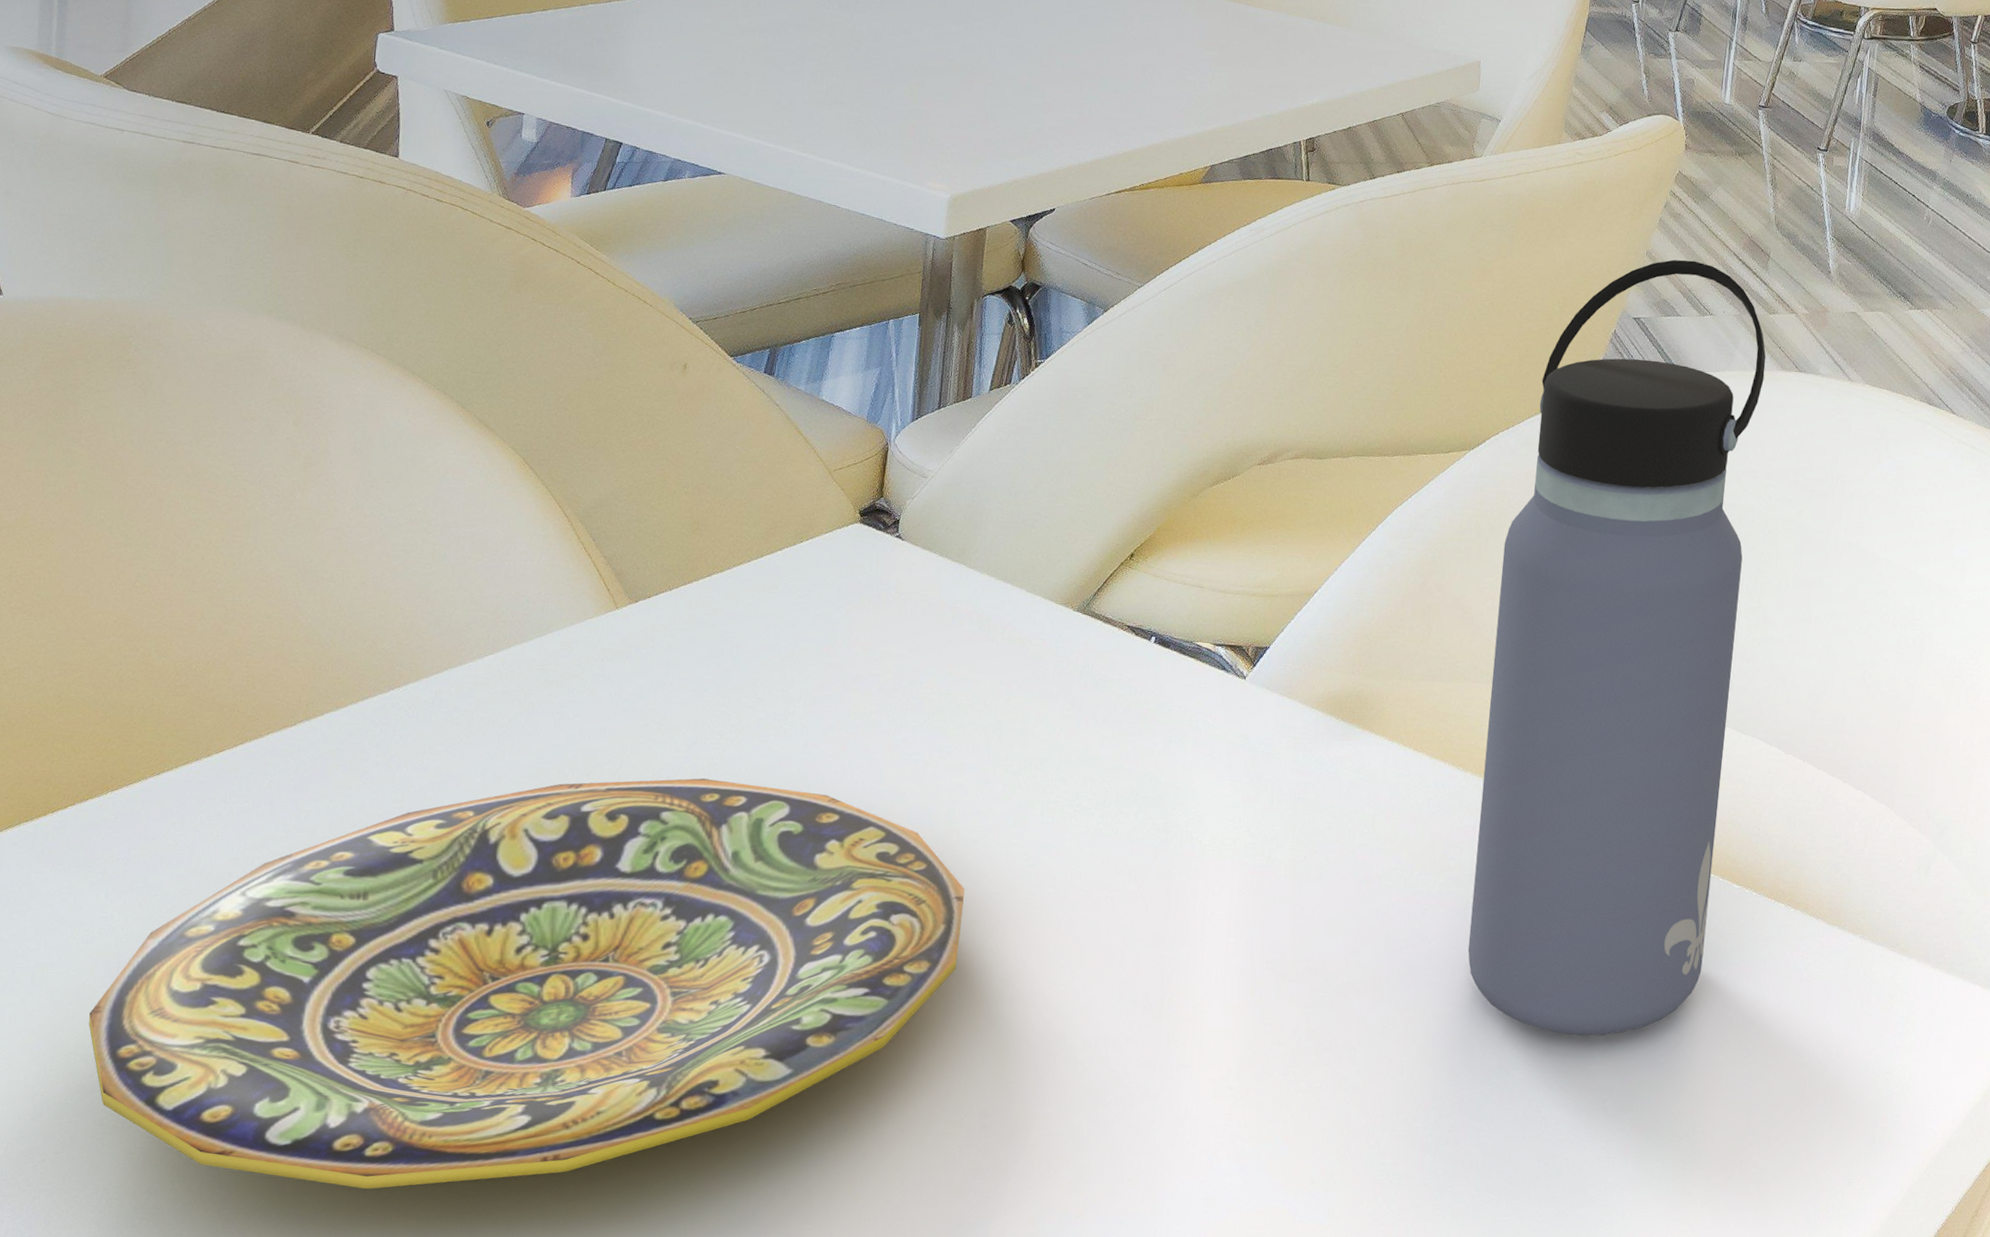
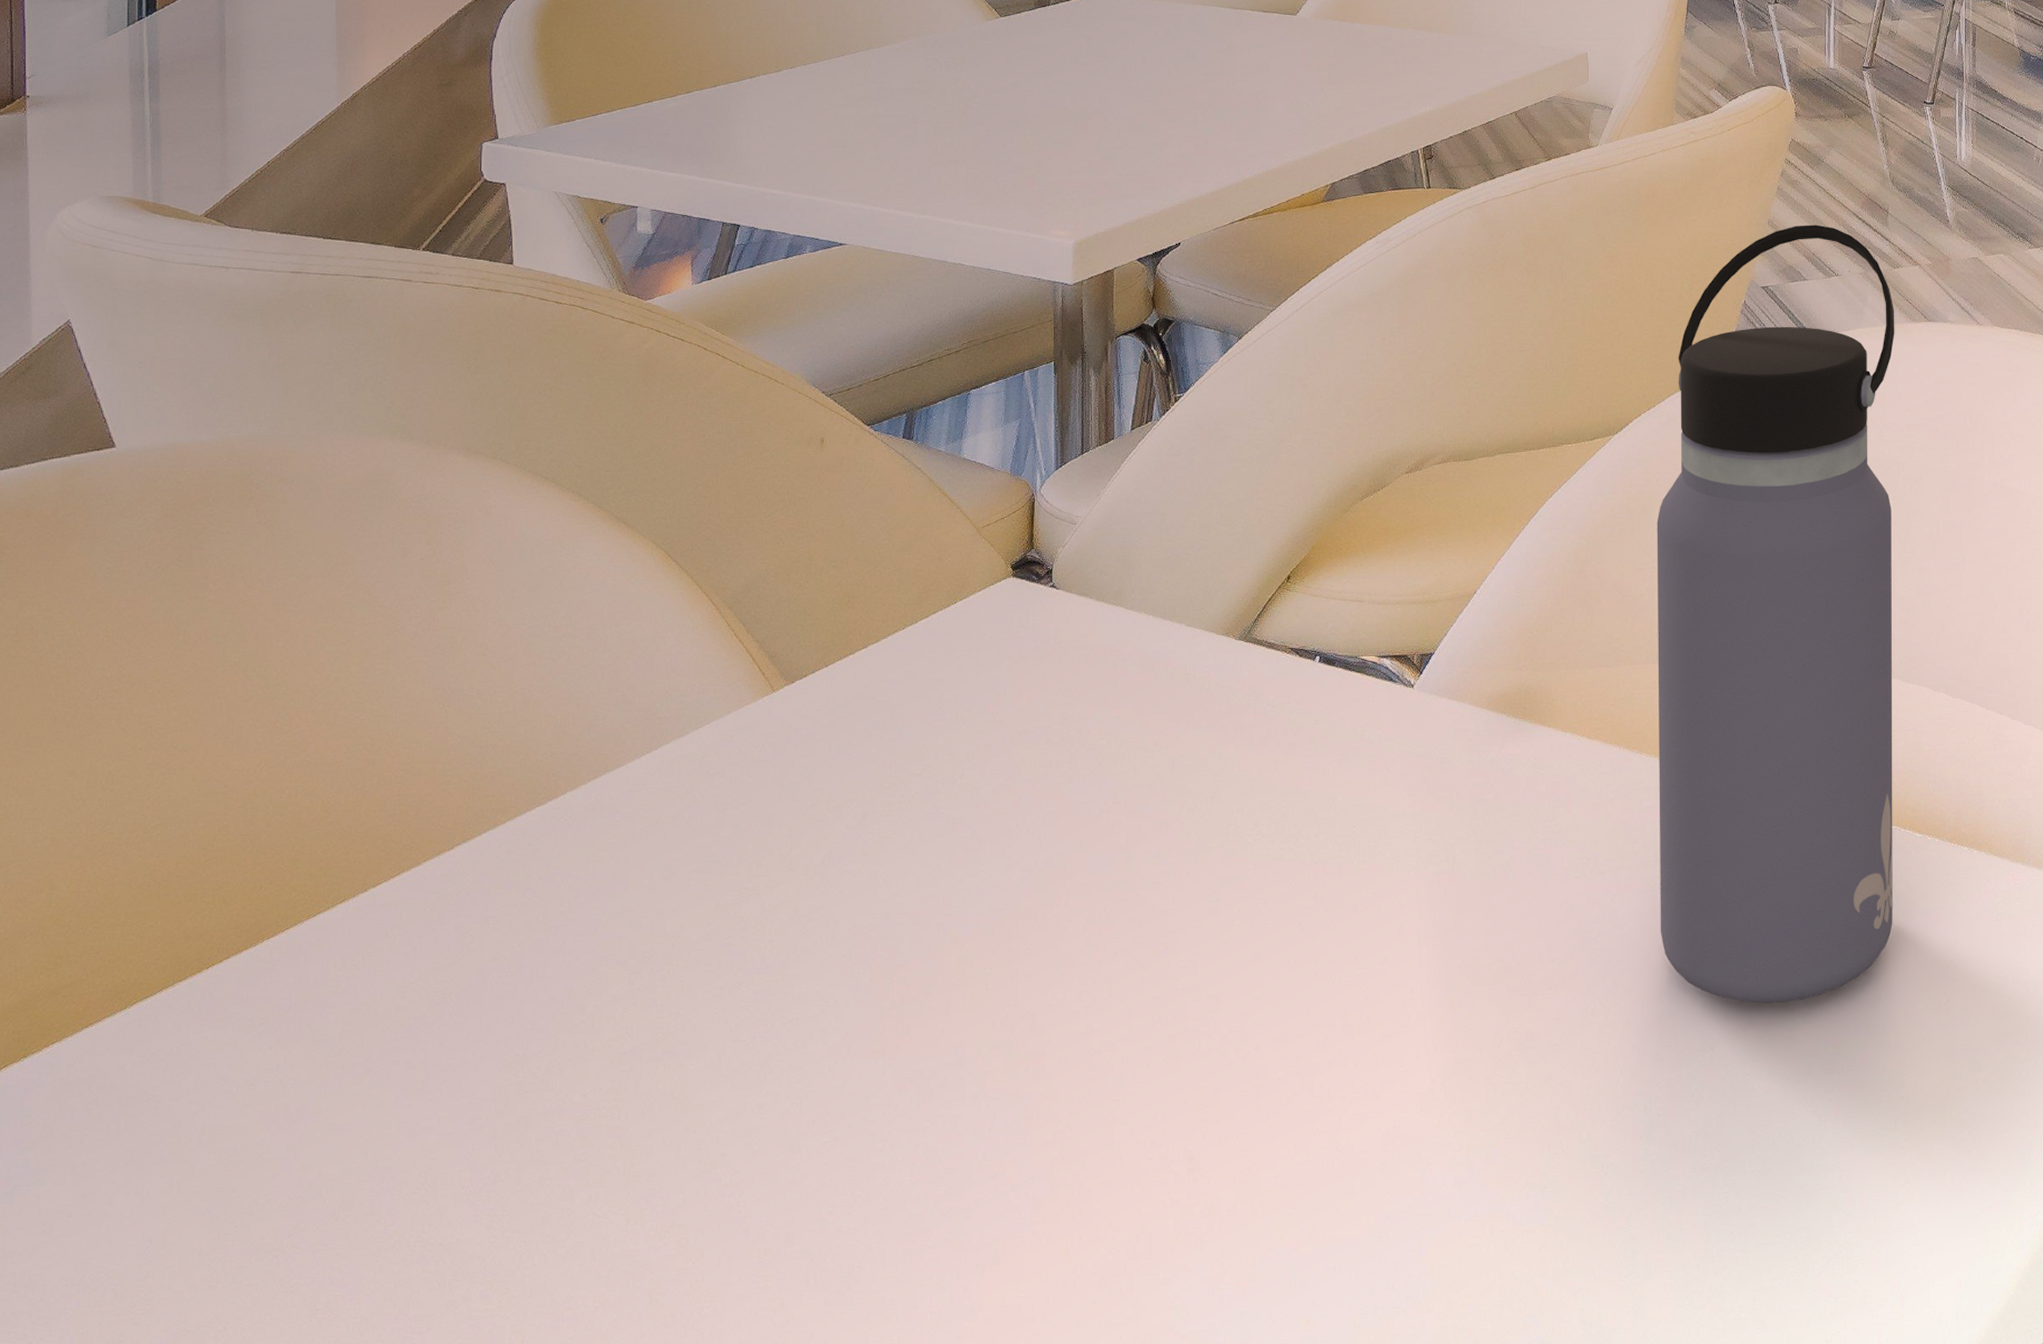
plate: present [89,778,965,1189] -> none [262,852,1152,1315]

